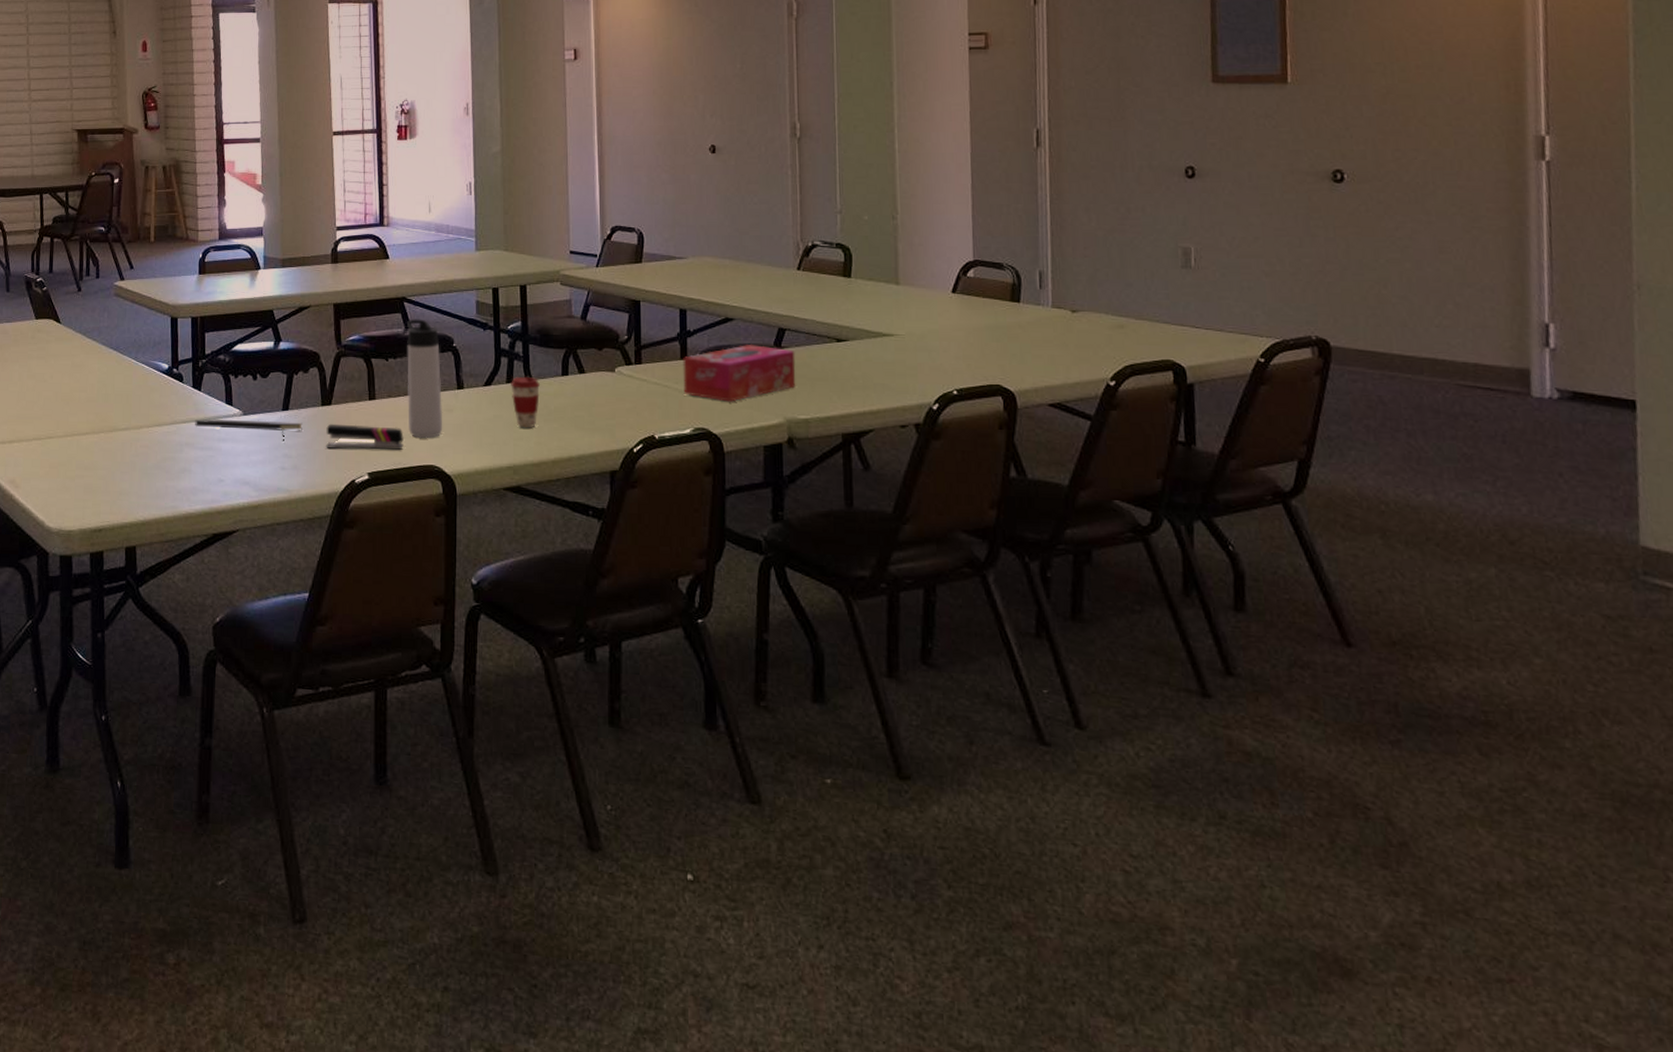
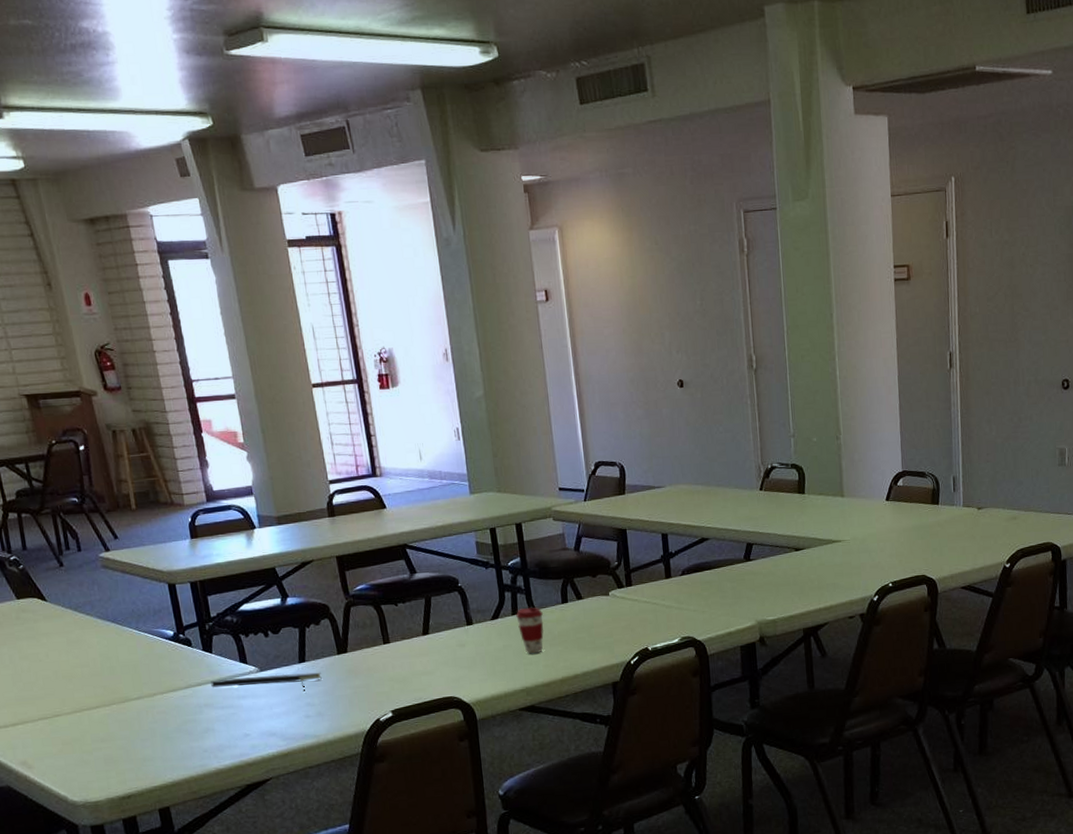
stapler: present [326,423,404,450] -> none [345,666,422,693]
thermos bottle: present [407,319,443,439] -> none [412,563,458,674]
tissue box: present [683,345,796,402] -> none [668,560,764,612]

